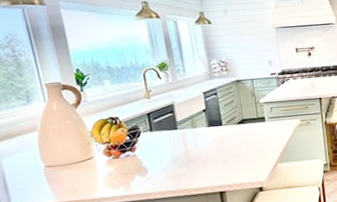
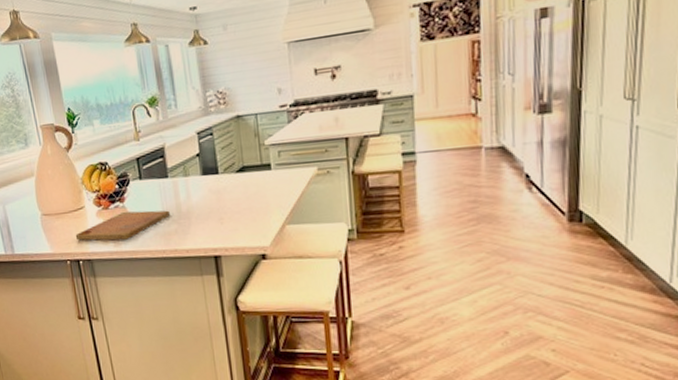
cutting board: none [83,156,180,188] -> present [75,210,171,241]

